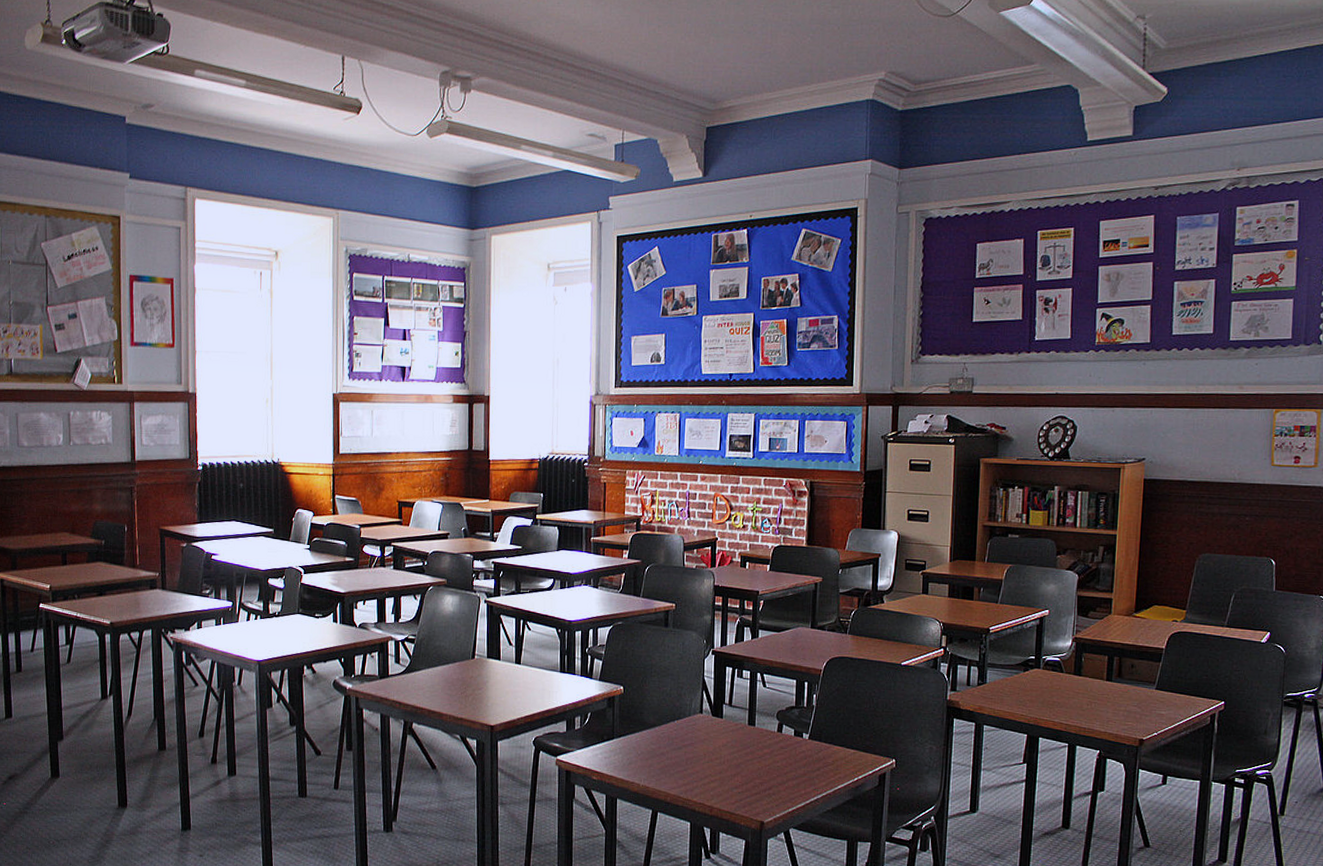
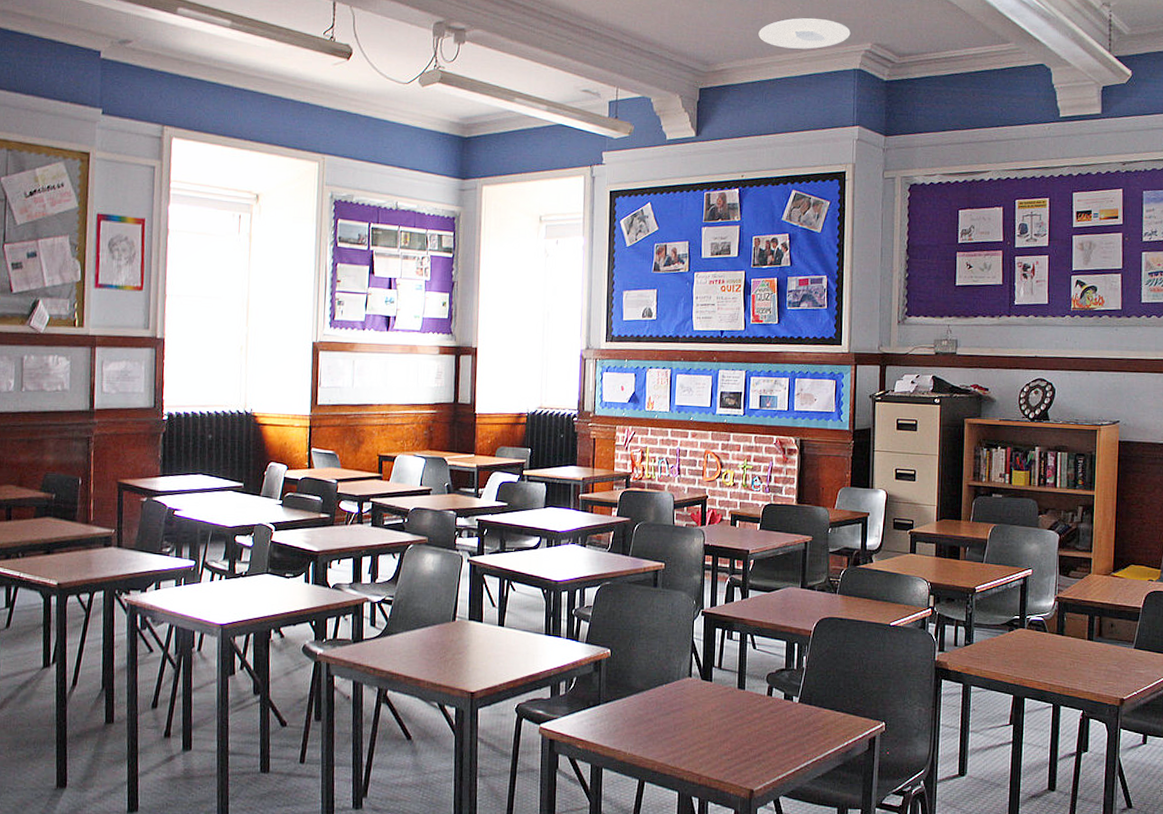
ceiling light: none [767,49,864,81] -> present [758,18,851,49]

